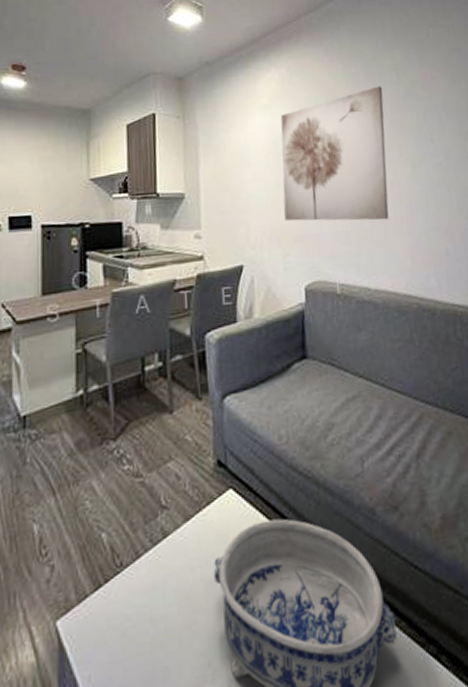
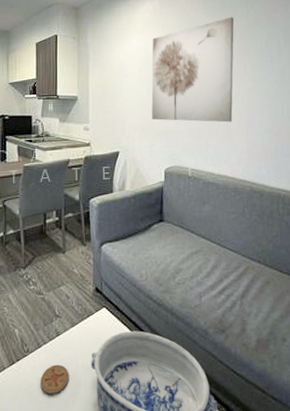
coaster: none [140,580,184,631] -> present [40,364,69,395]

